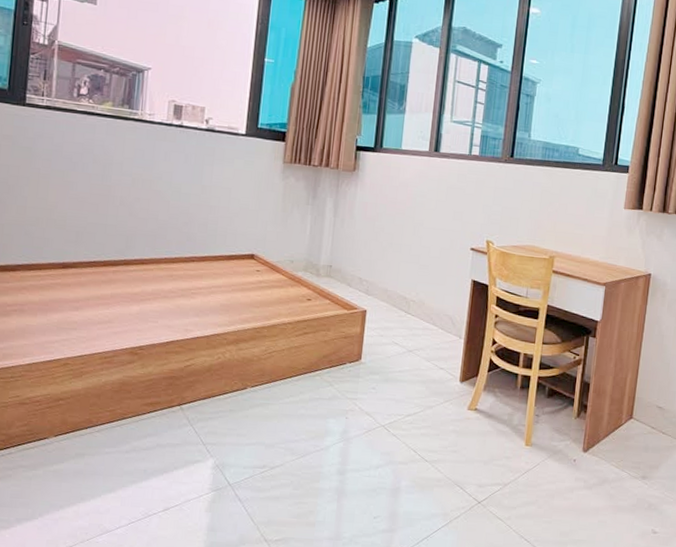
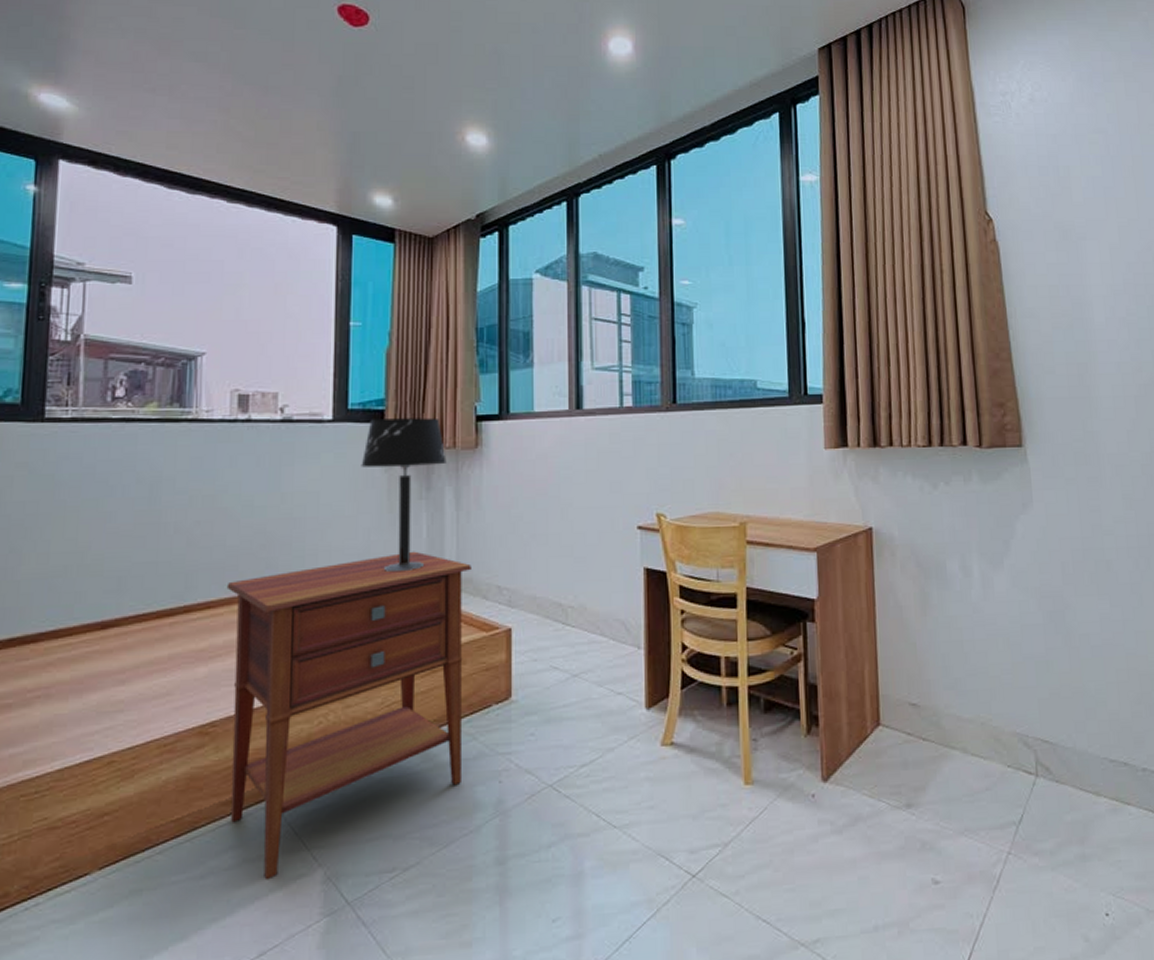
nightstand: none [149,243,341,461] -> present [226,551,471,881]
table lamp: none [264,138,330,258] -> present [361,417,447,573]

